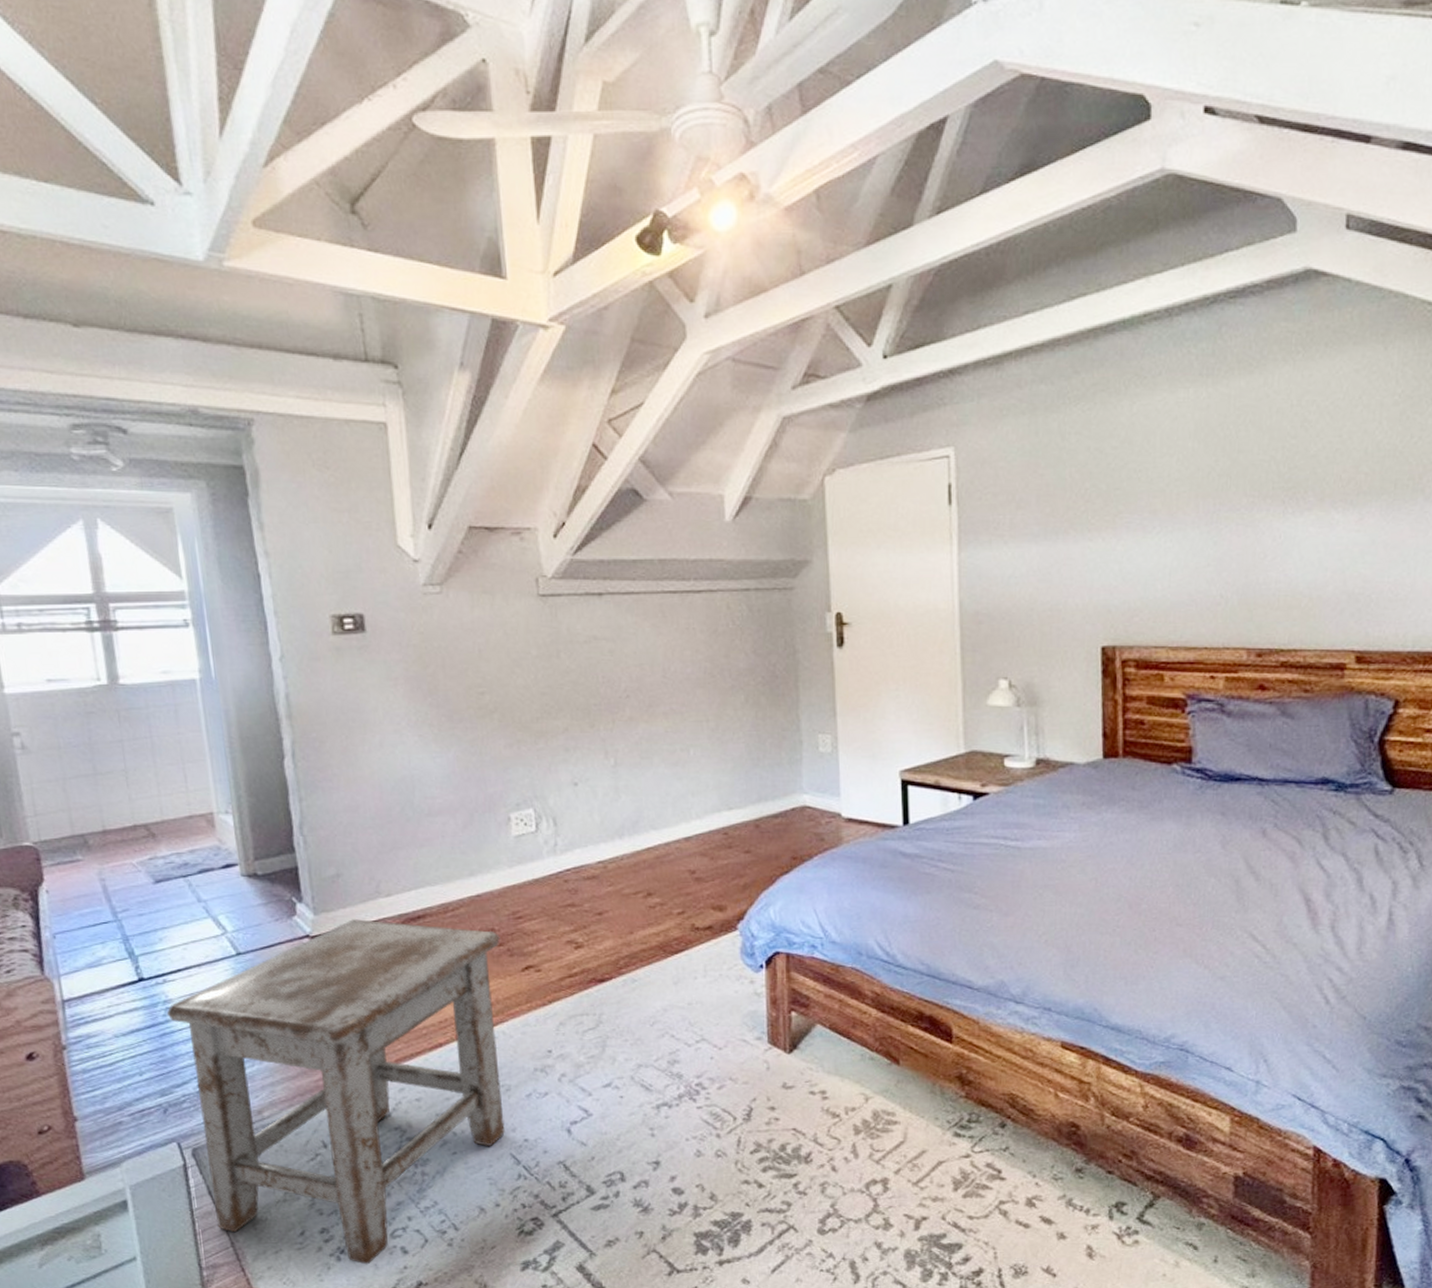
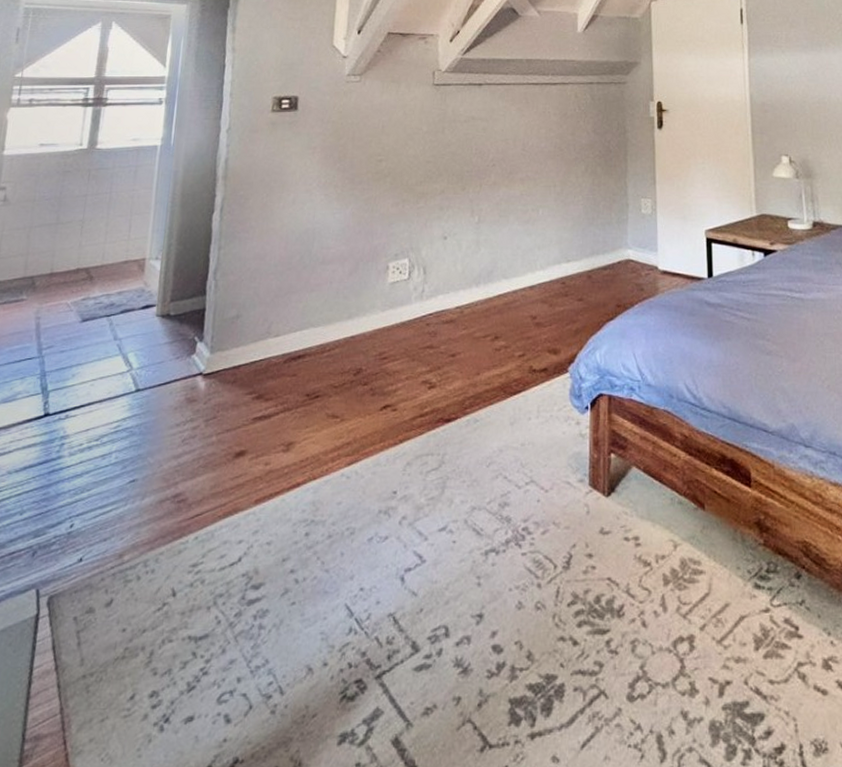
stool: present [166,919,505,1265] -> none [52,358,366,737]

